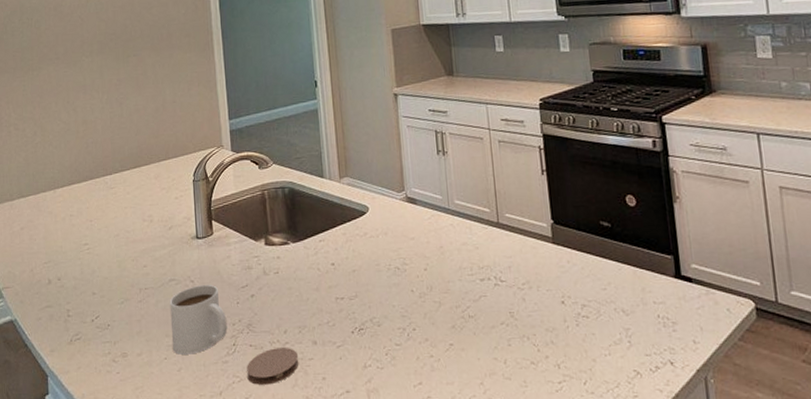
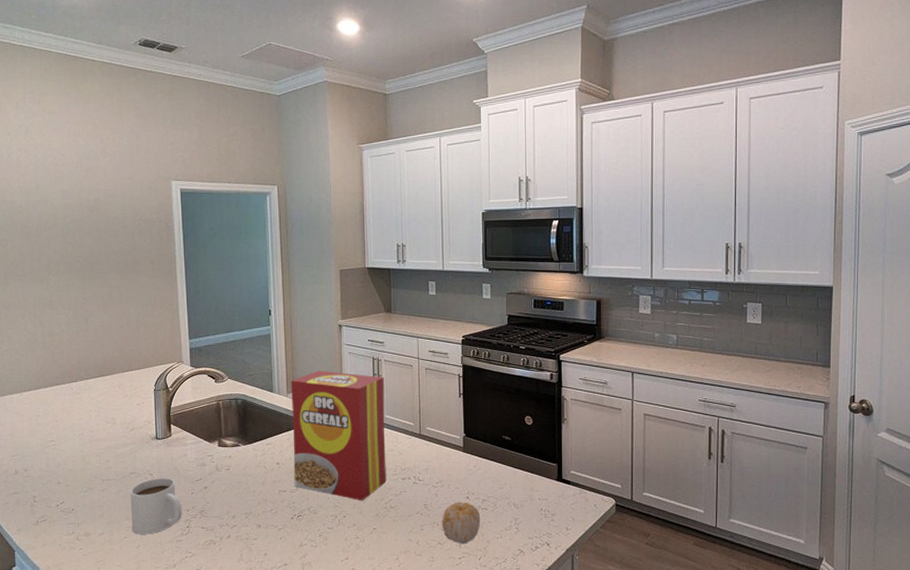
coaster: present [247,348,298,385] -> none [198,530,244,559]
cereal box: none [343,149,462,309] -> present [291,370,387,501]
fruit: none [533,308,582,364] -> present [442,502,481,545]

